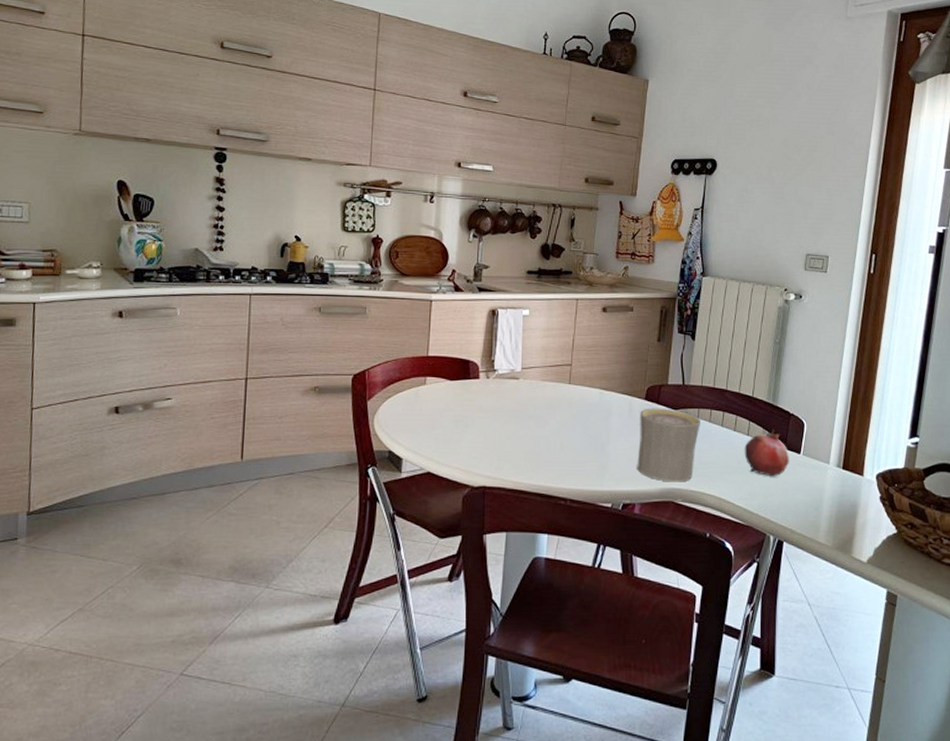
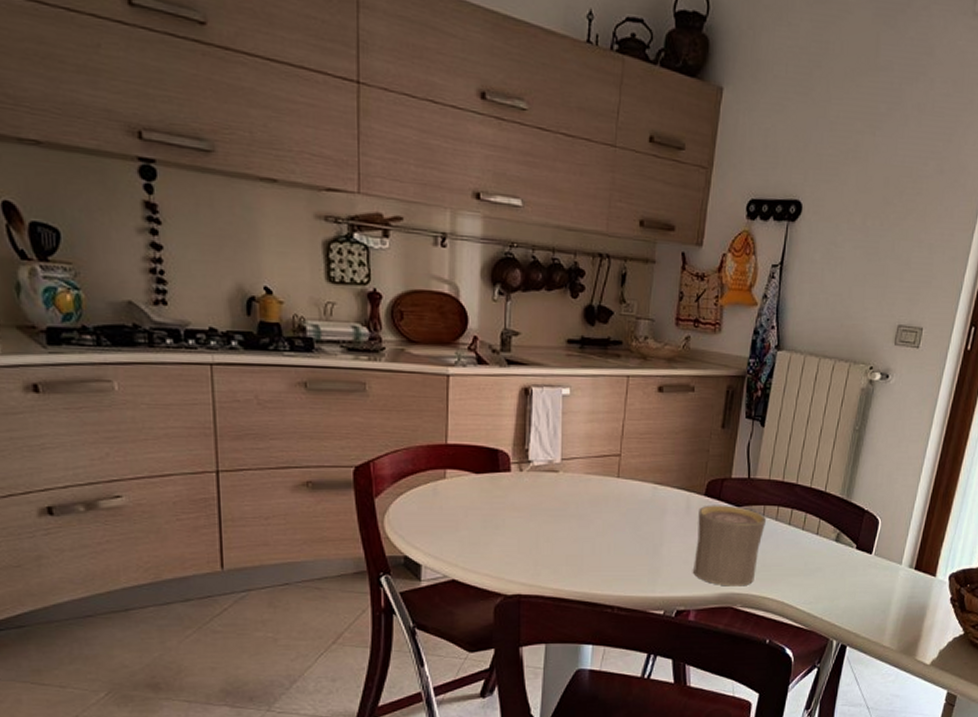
fruit: present [744,429,790,477] -> none [811,528,861,579]

